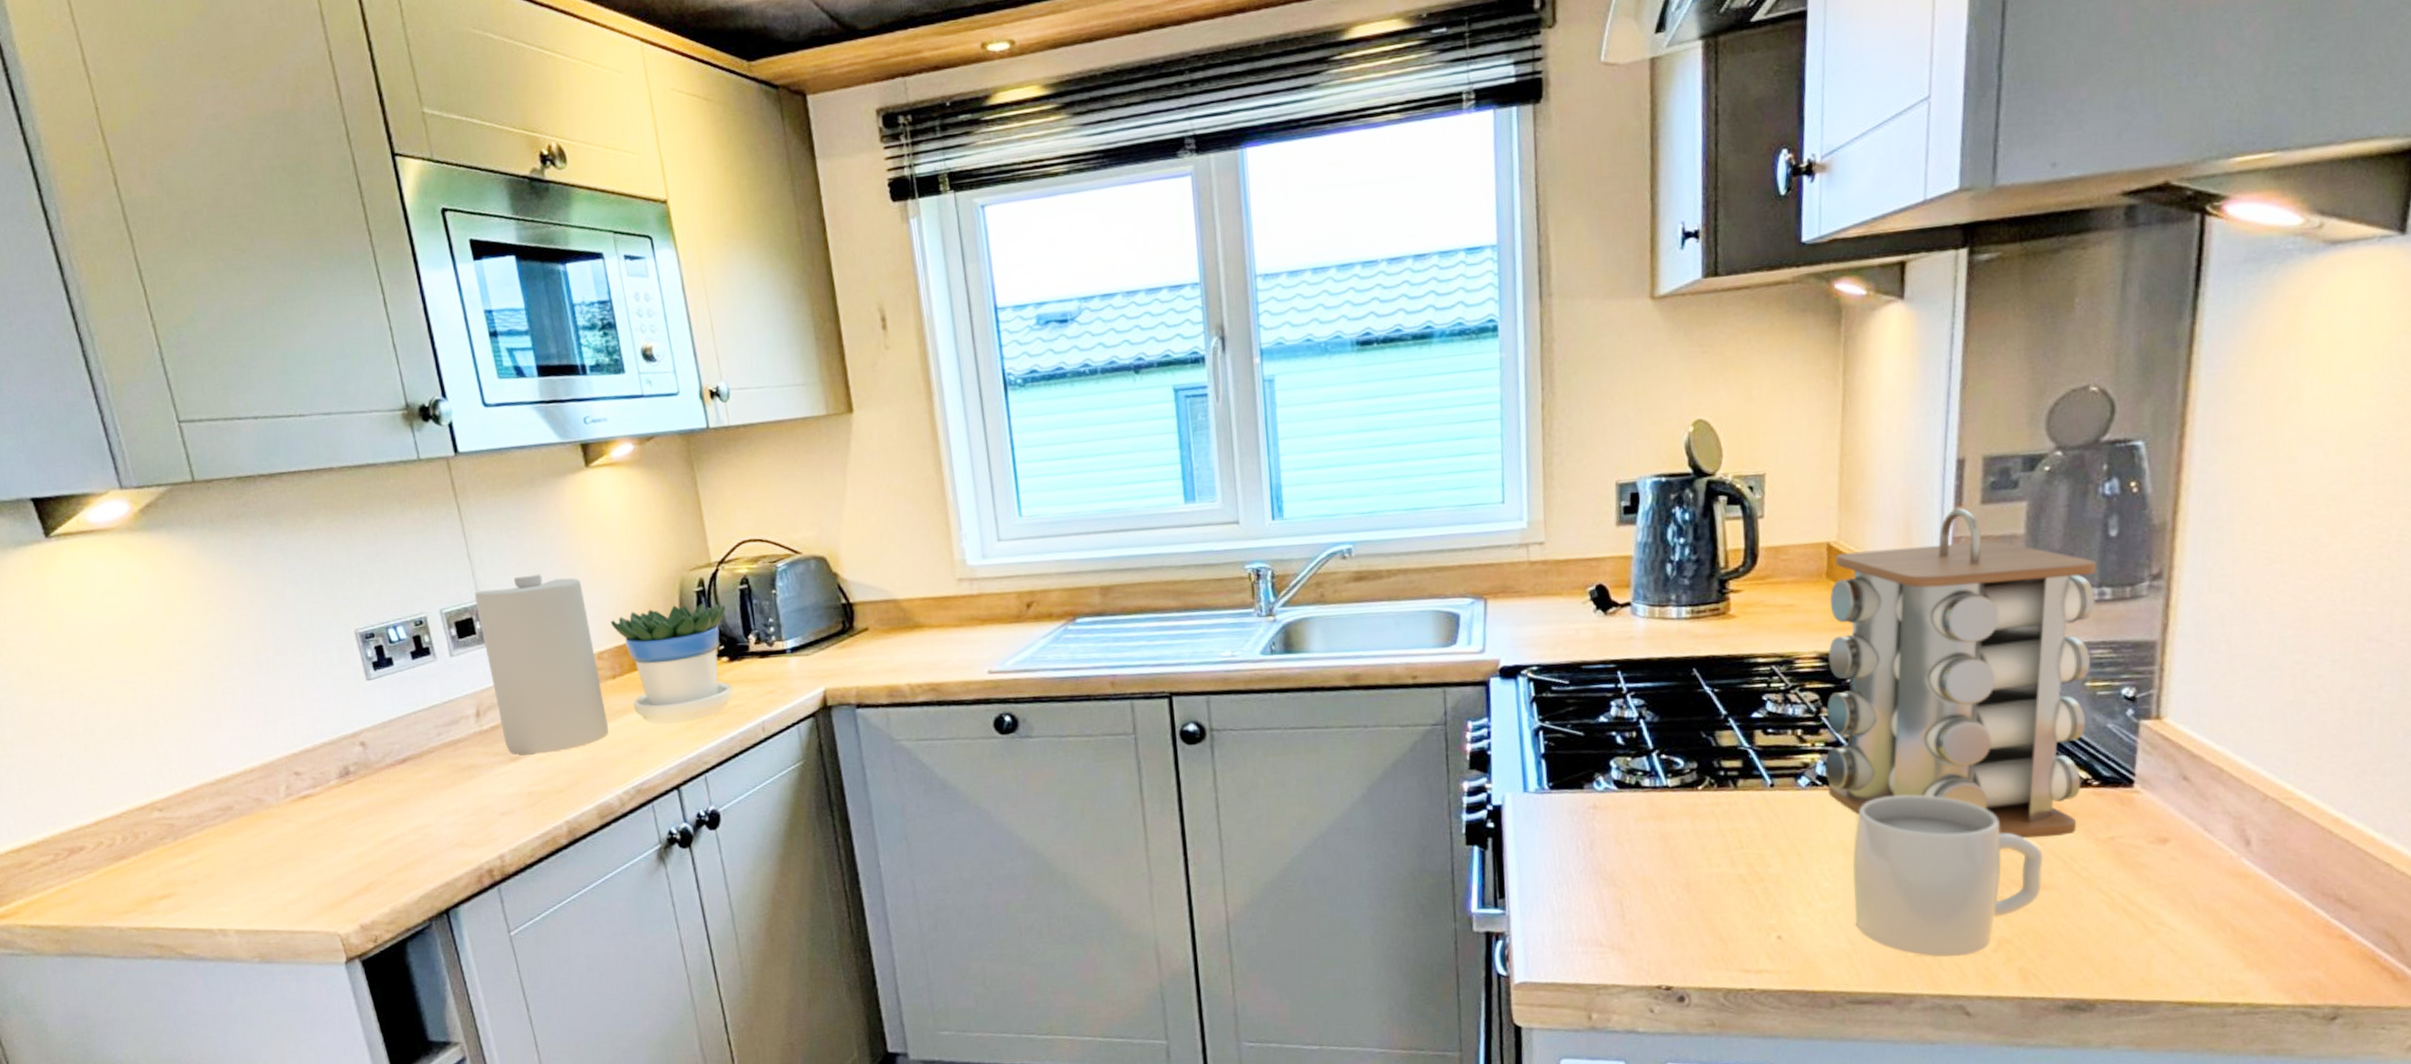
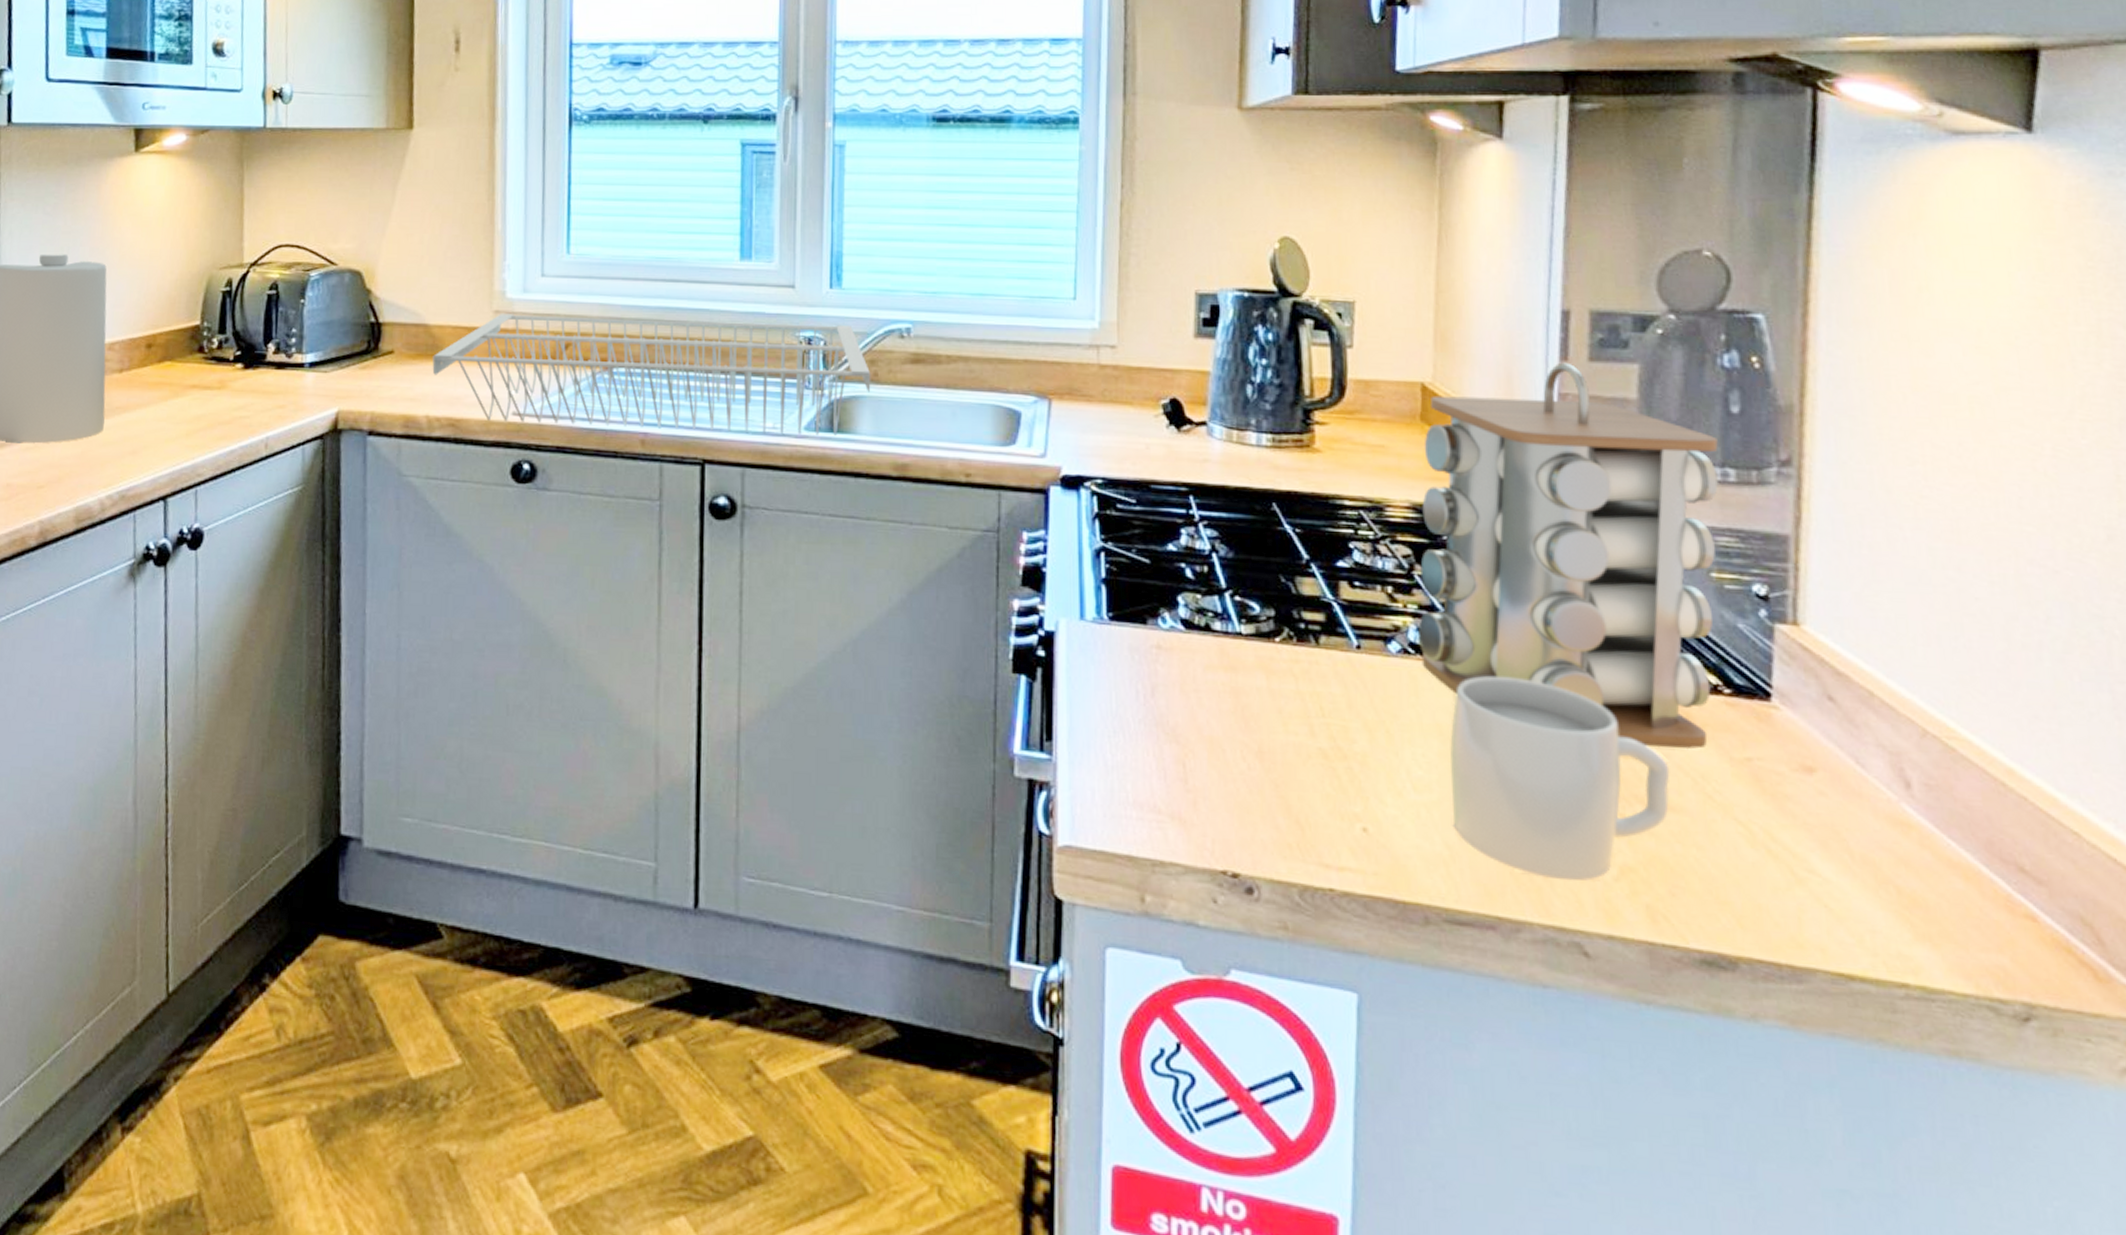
flowerpot: present [611,603,734,725] -> none [129,303,250,429]
dish rack: none [906,553,1319,681] -> present [432,314,871,436]

